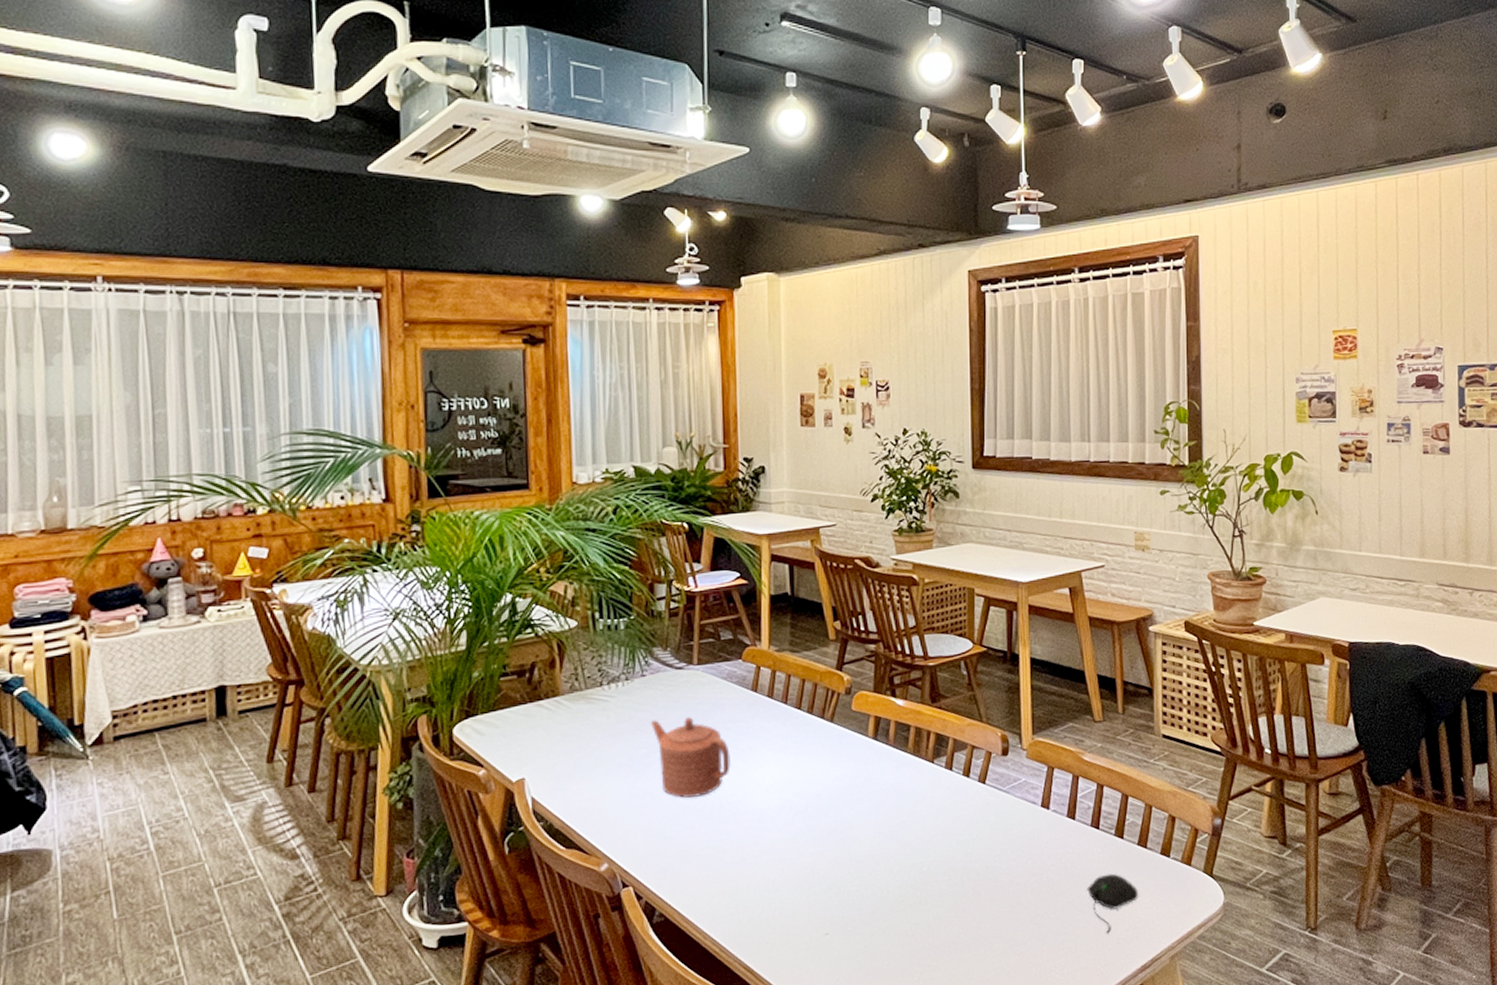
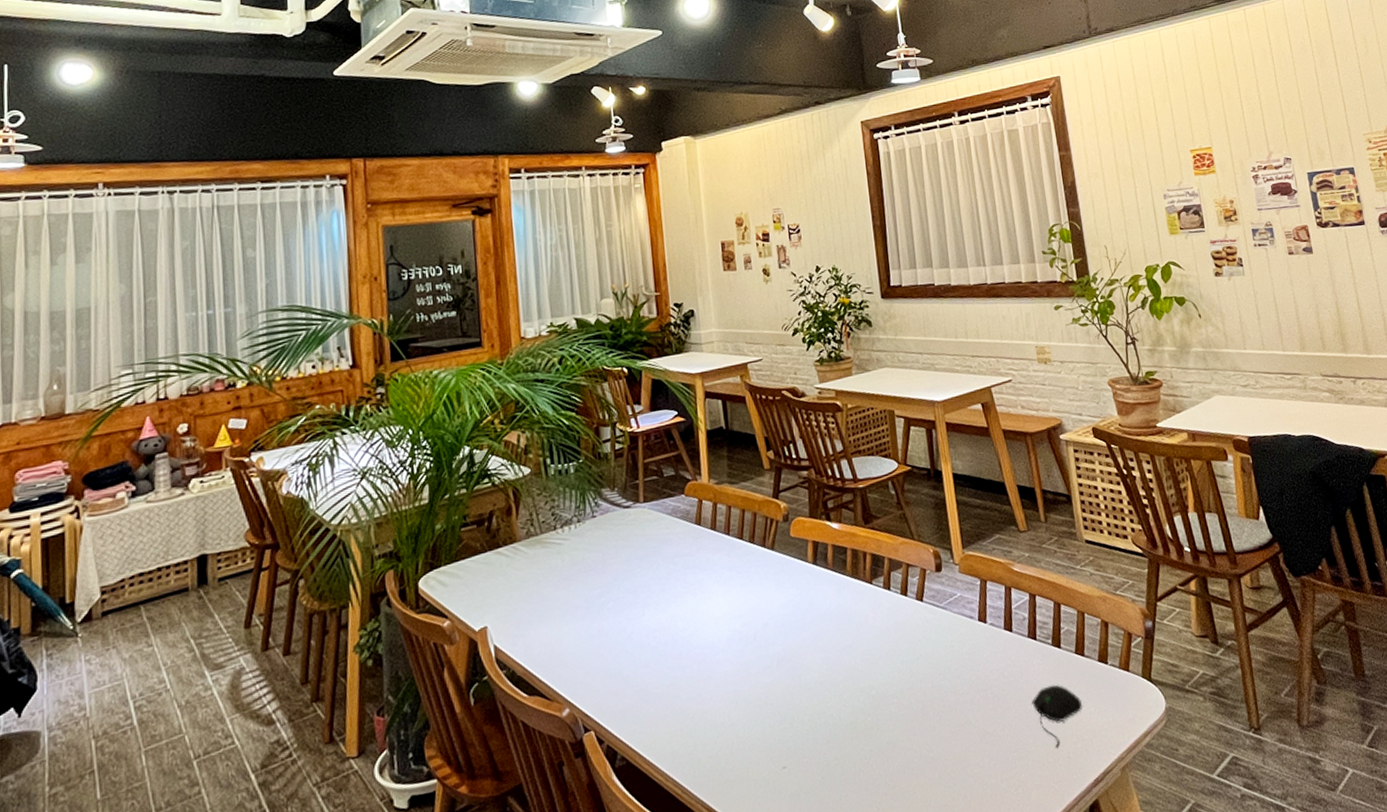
teapot: present [651,717,731,798] -> none [603,554,681,636]

